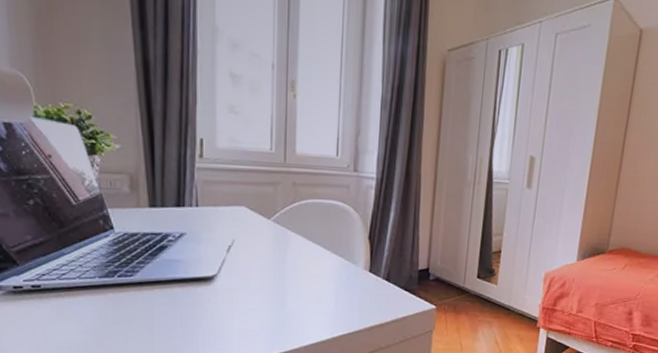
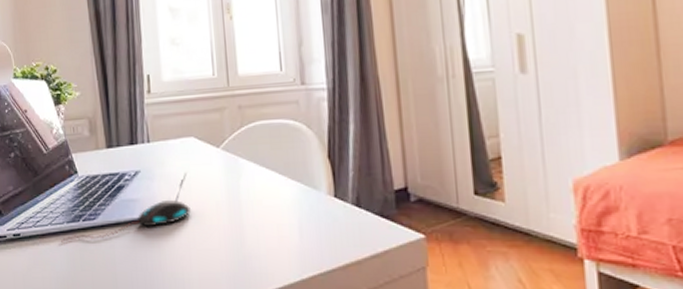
mouse: none [91,262,237,296] -> present [61,199,192,242]

